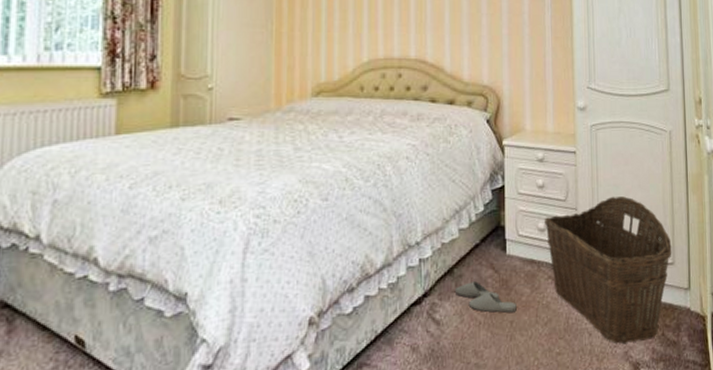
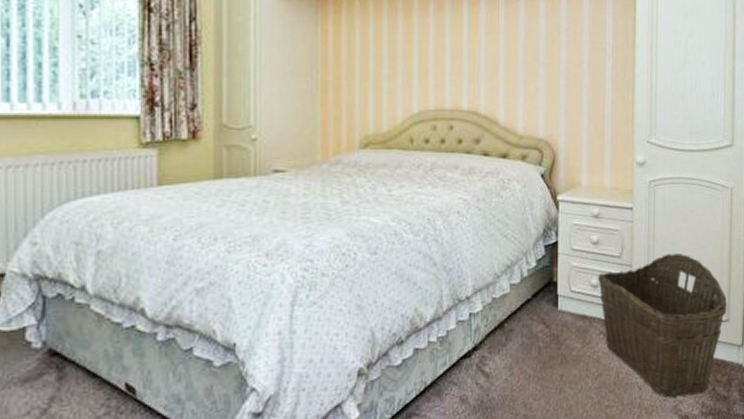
slippers: present [454,281,517,313] -> none [504,336,567,367]

